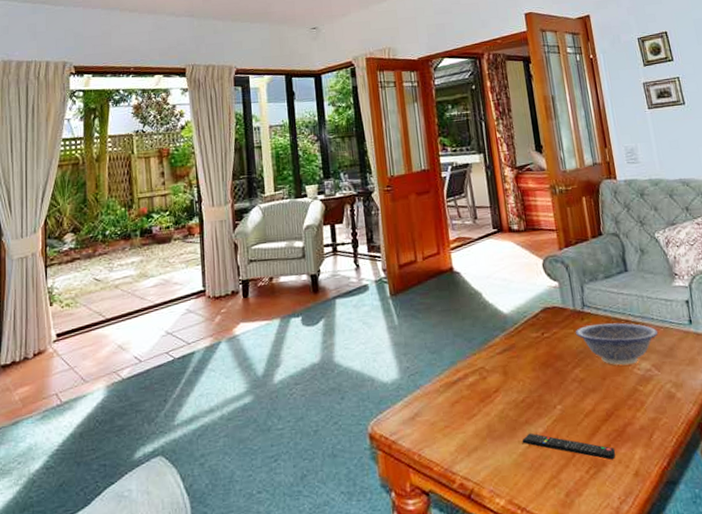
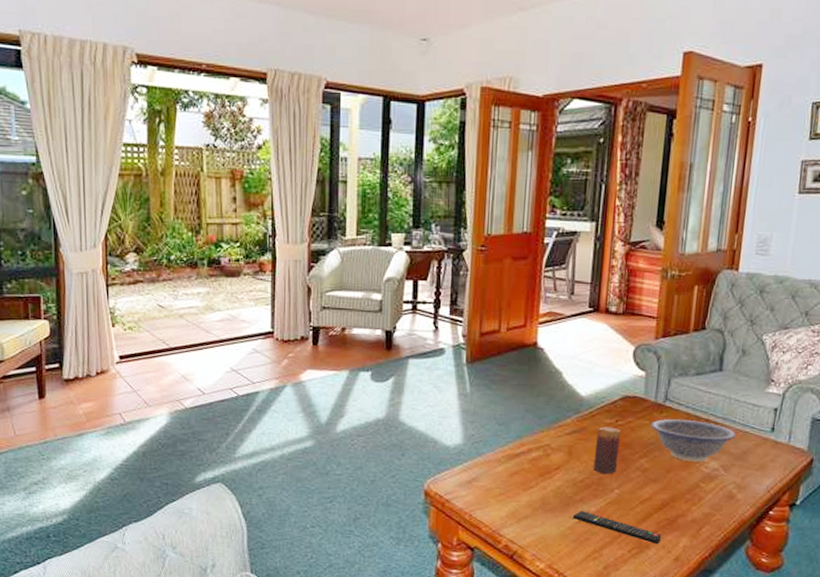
candle: none [526,340,555,391] -> present [593,427,621,475]

